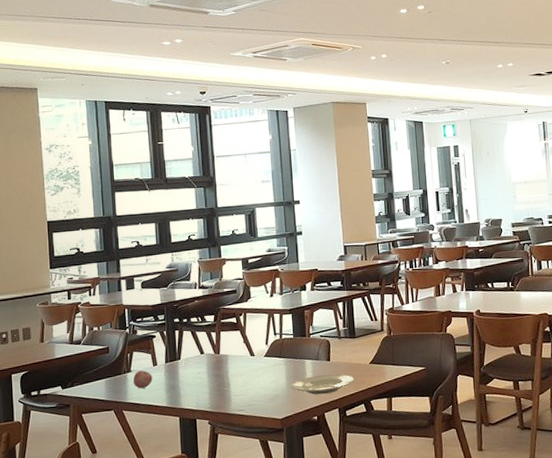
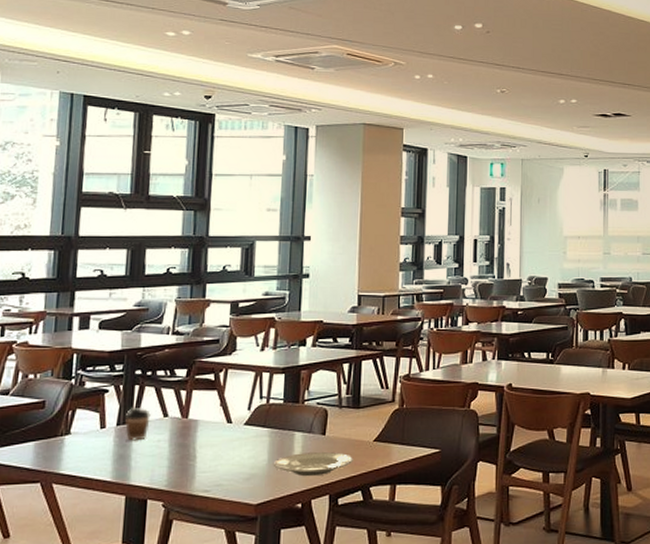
apple: present [133,370,153,389] -> none [71,433,98,457]
coffee cup: none [170,347,191,374] -> present [124,406,151,441]

